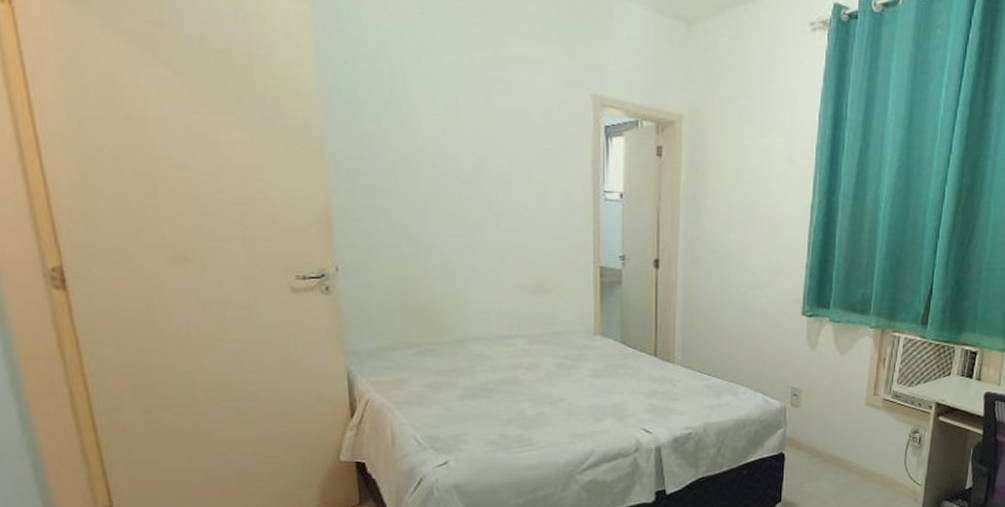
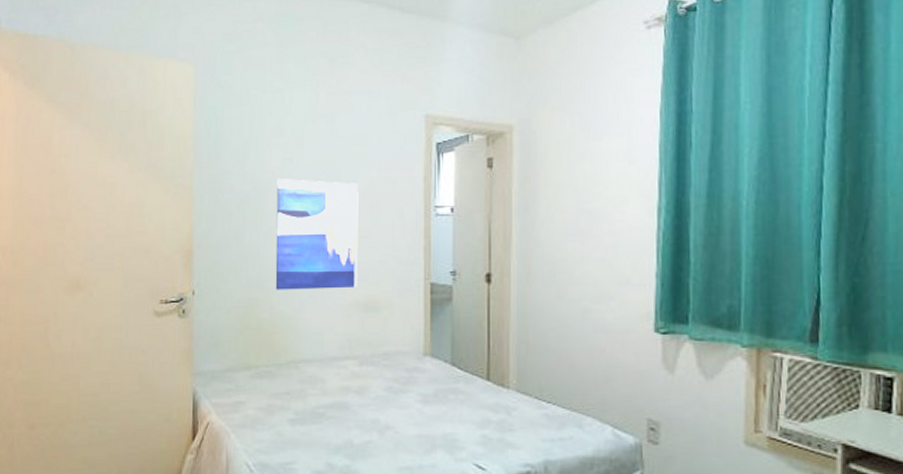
wall art: none [428,150,525,270] -> present [275,179,358,290]

